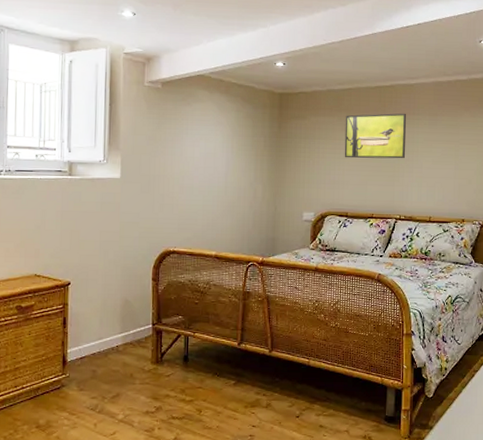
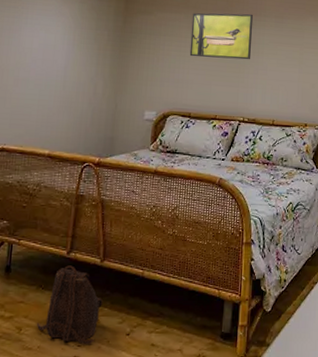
backpack: none [214,355,273,426] -> present [36,265,103,345]

